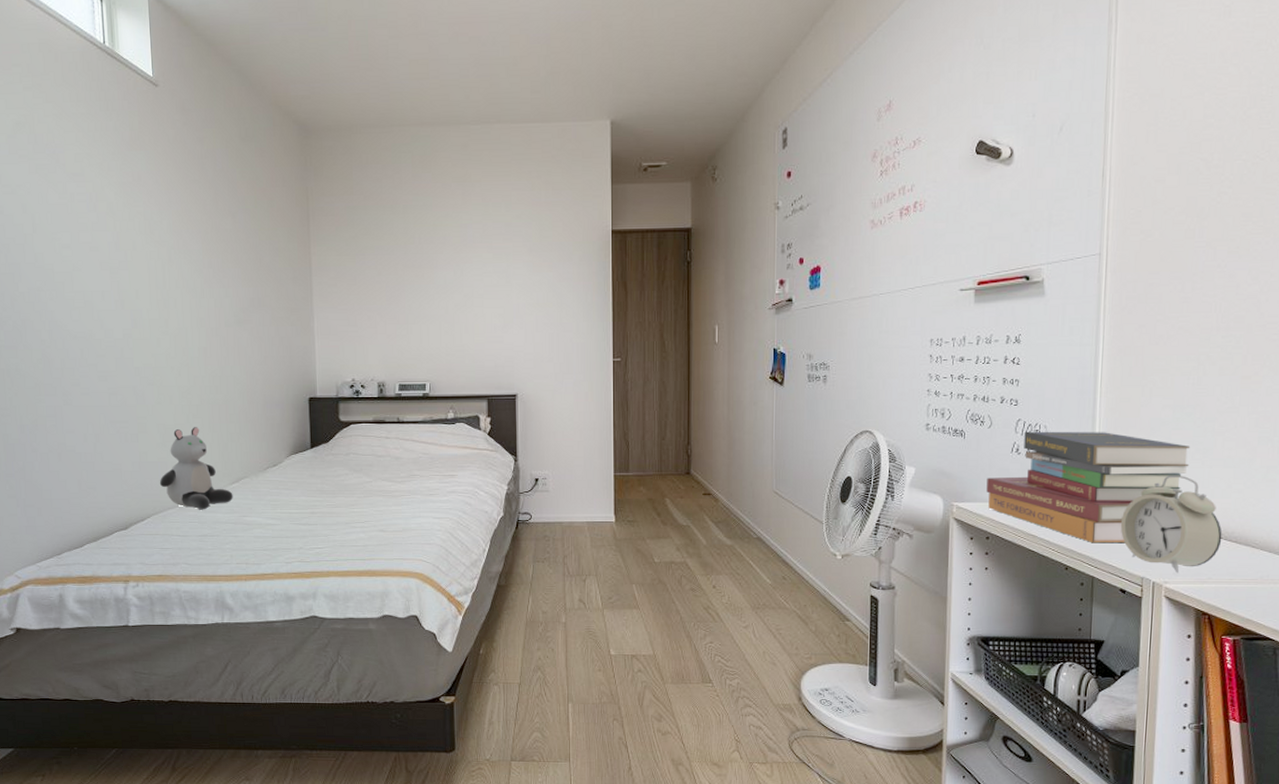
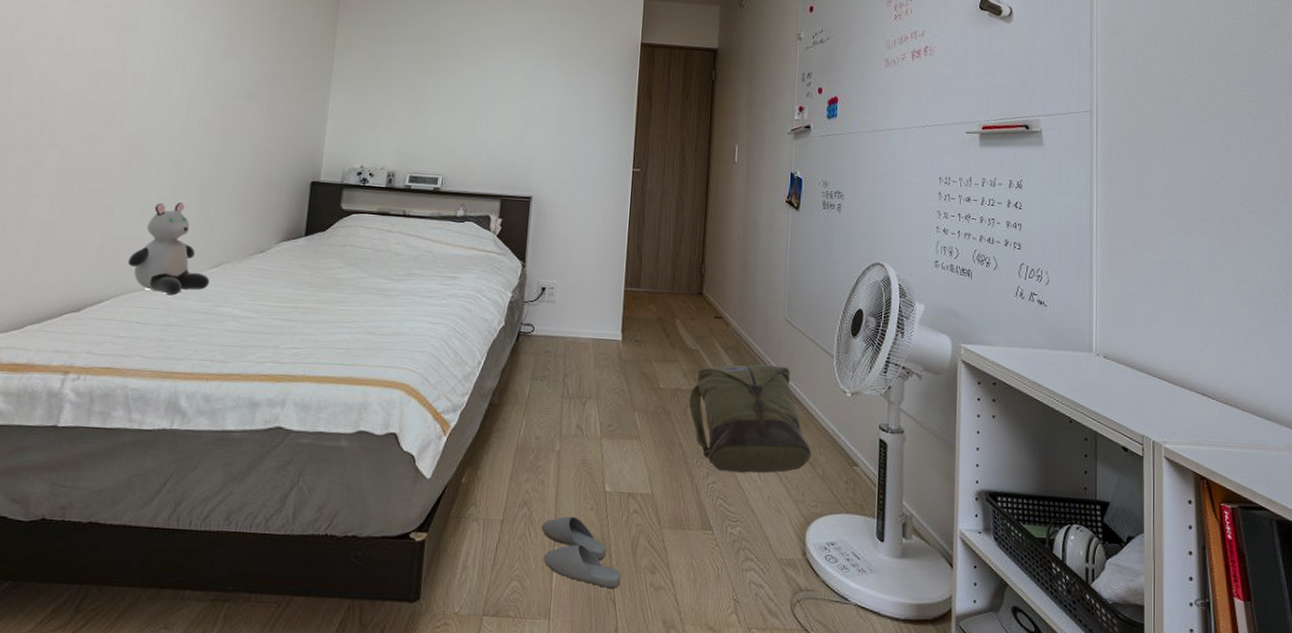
slippers: none [555,677,631,735] -> present [541,516,621,588]
backpack: none [683,535,804,632] -> present [689,364,812,473]
books: present [986,431,1191,543] -> none [993,276,1180,397]
alarm clock: present [1120,475,1222,574] -> none [1119,330,1214,433]

